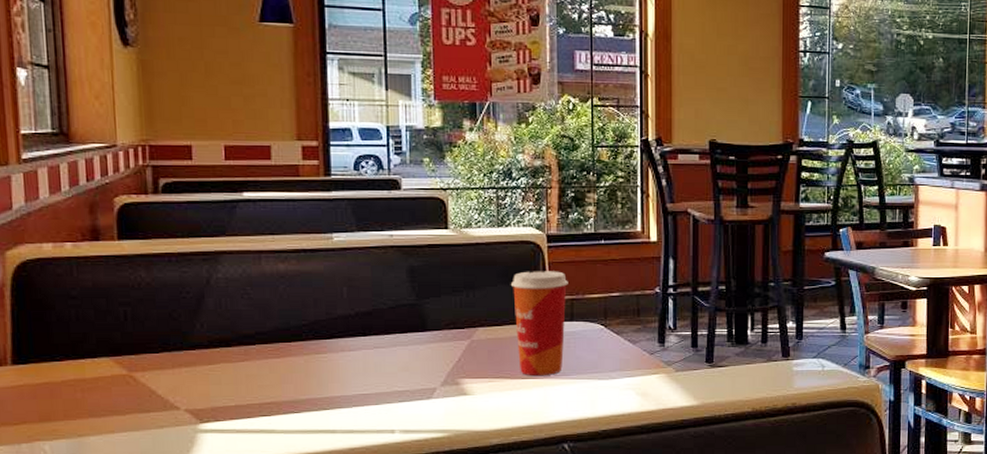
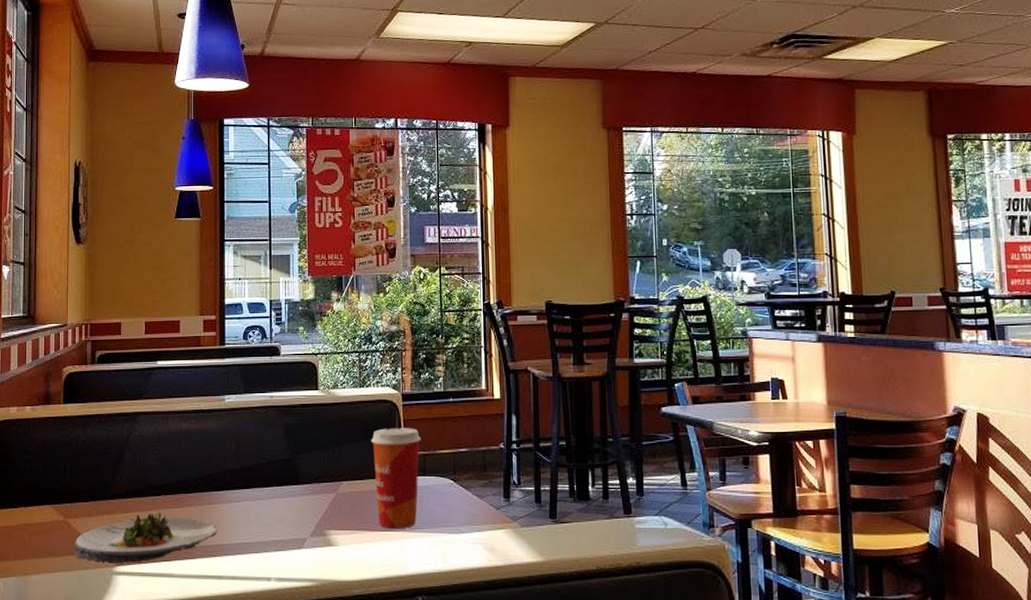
salad plate: none [143,362,328,421] -> present [74,511,217,564]

